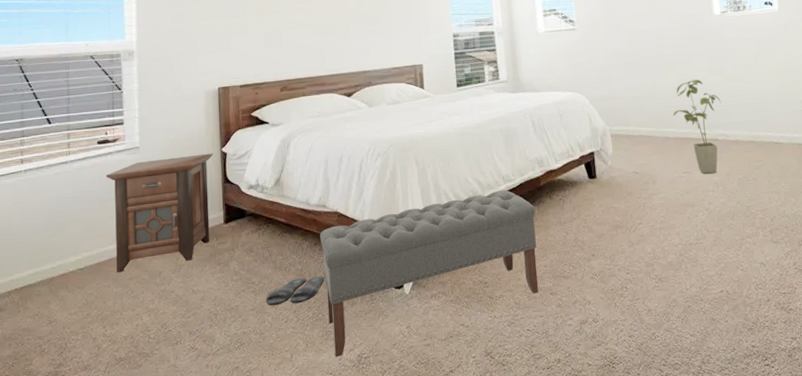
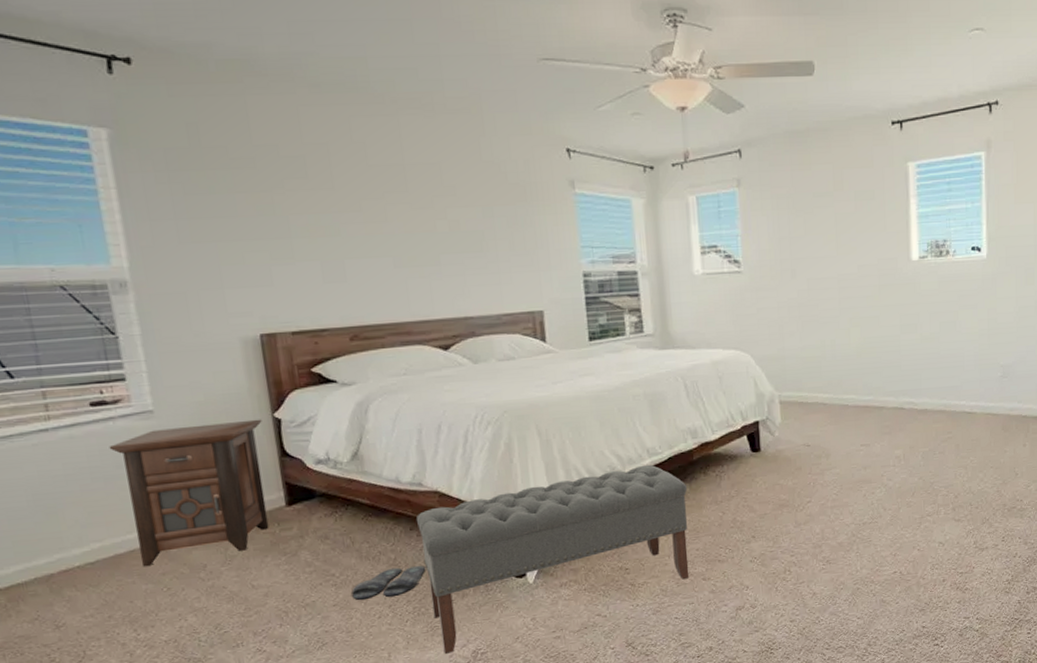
house plant: present [672,79,721,174] -> none [854,338,911,447]

